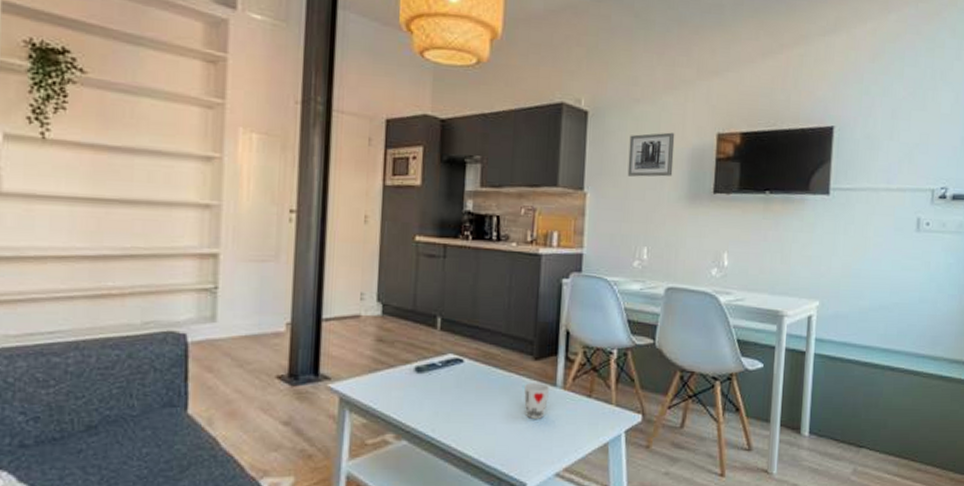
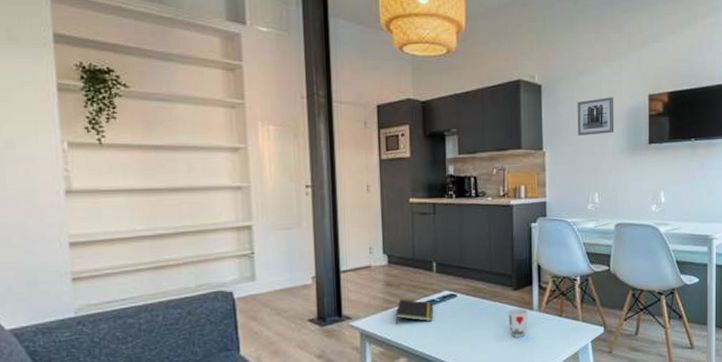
notepad: none [384,359,432,391] -> present [395,299,433,324]

